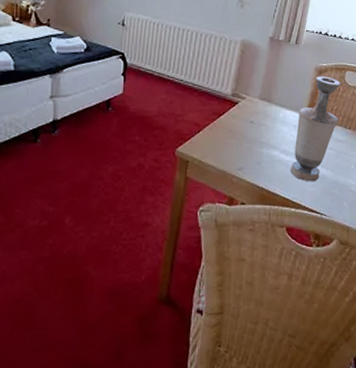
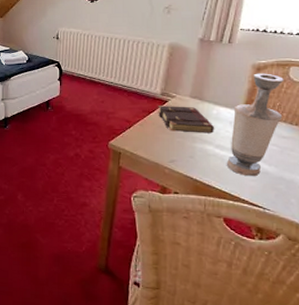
book: none [227,107,280,138] -> present [157,106,214,134]

